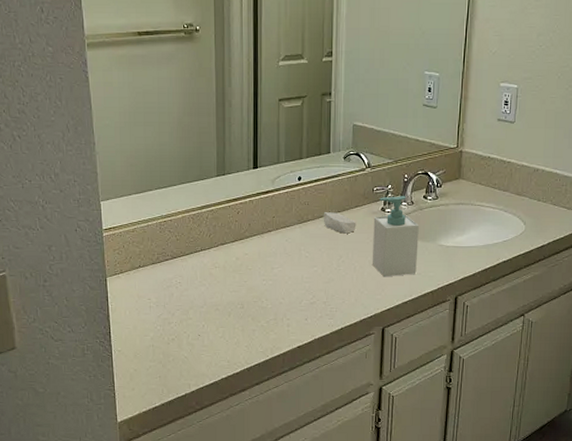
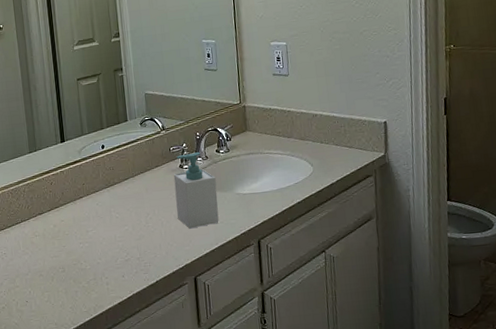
soap bar: present [323,212,357,234] -> none [127,173,159,193]

